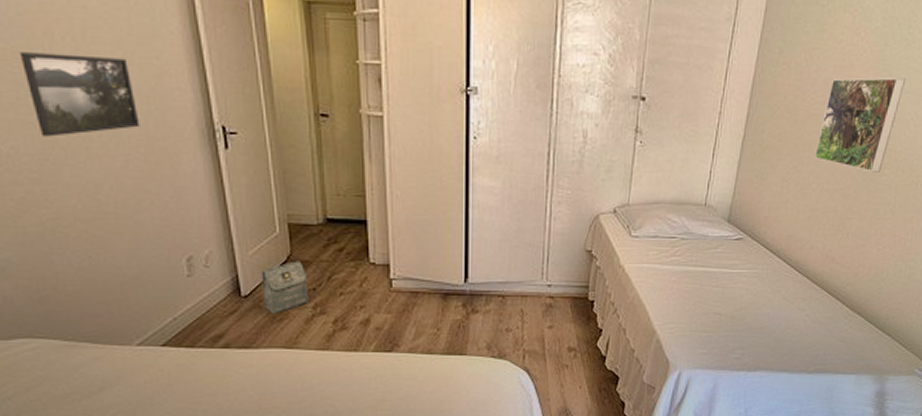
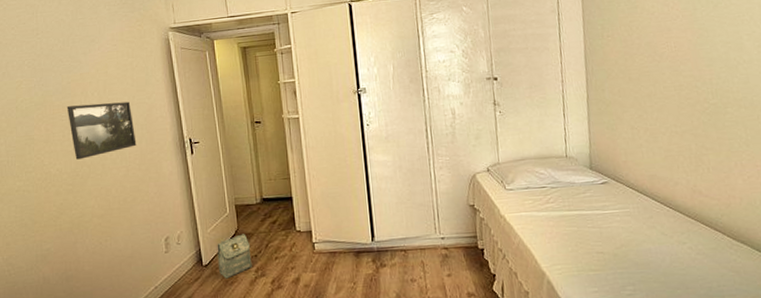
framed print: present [813,77,907,173] -> none [654,31,724,113]

